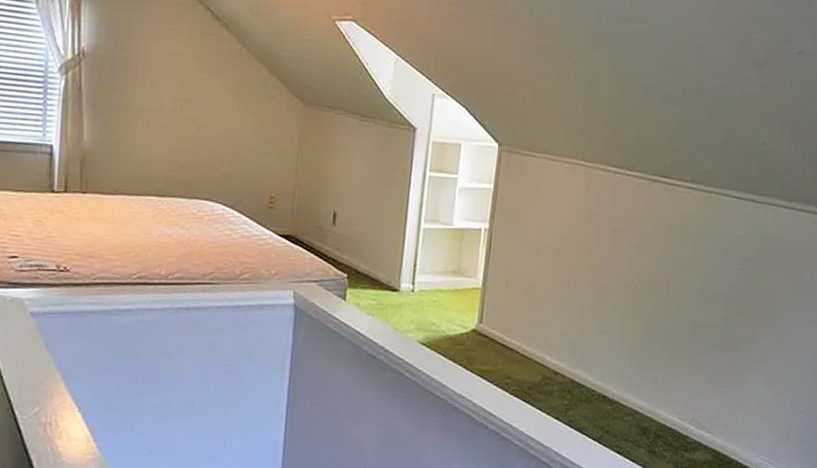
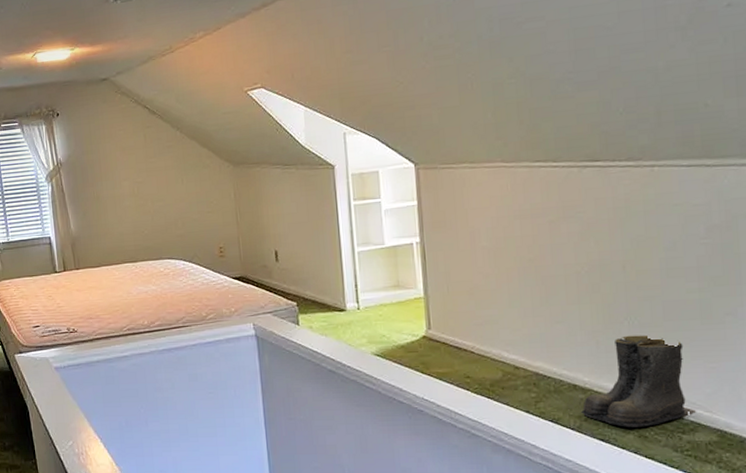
boots: none [605,353,702,443] -> present [581,334,688,427]

